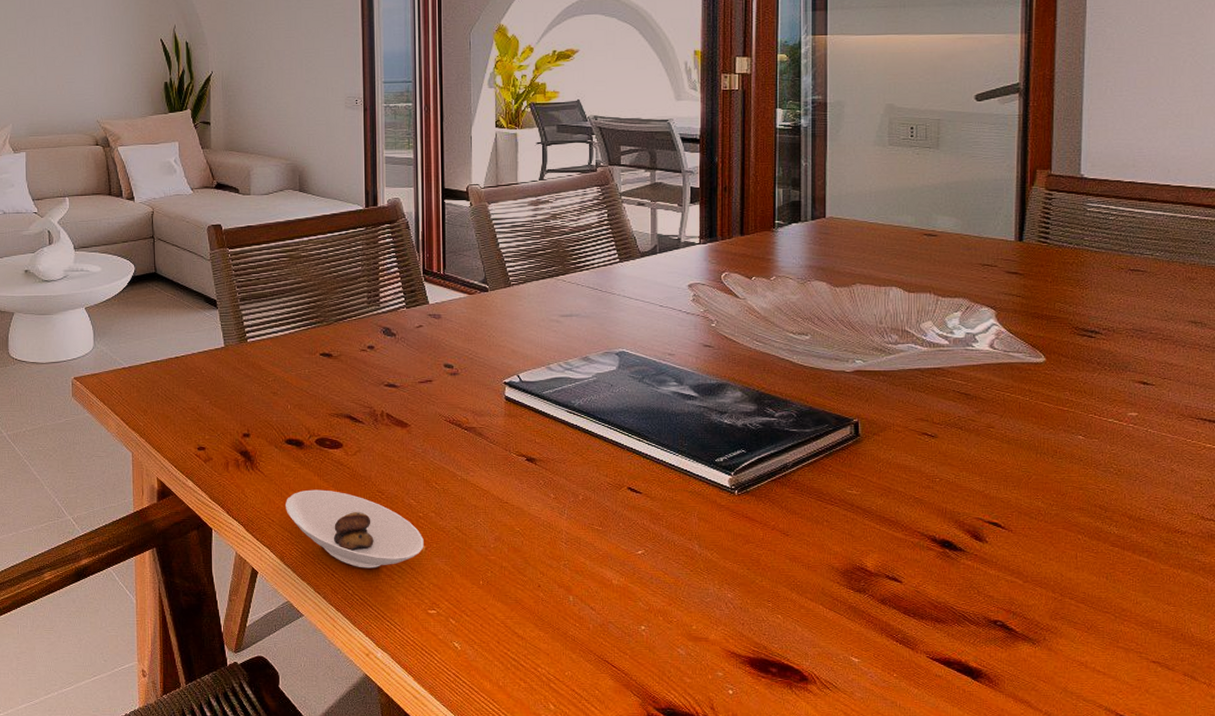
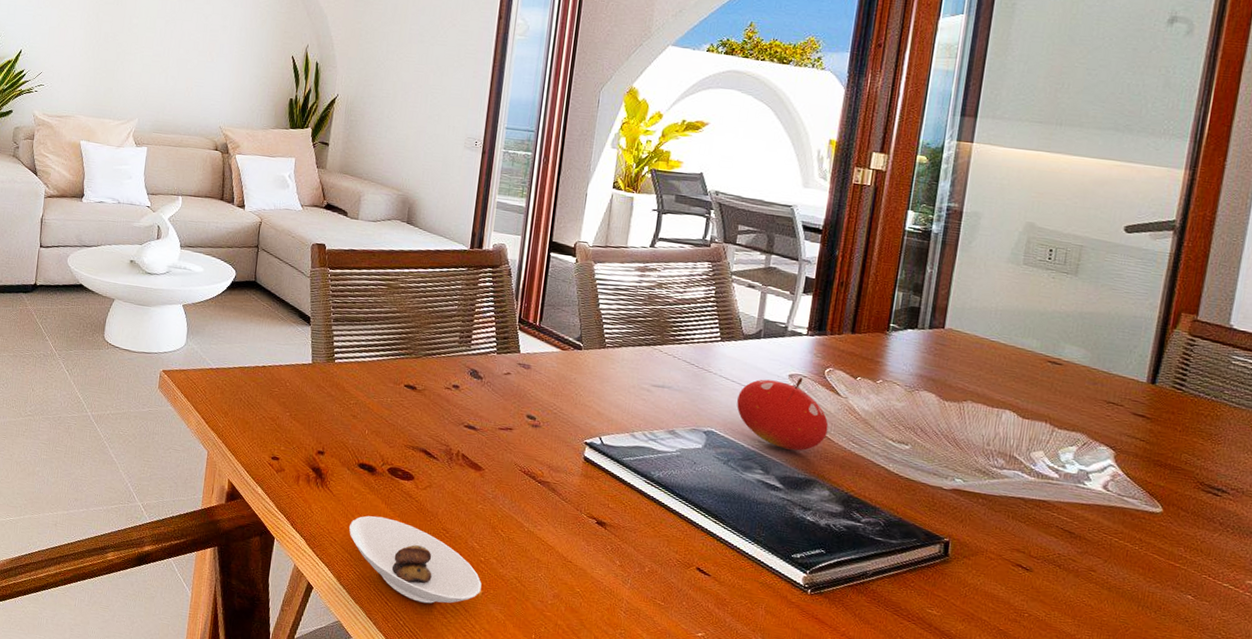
fruit: none [643,285,732,358] -> present [737,377,829,451]

